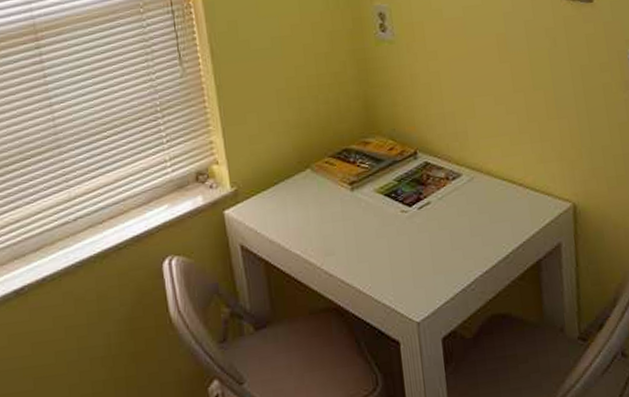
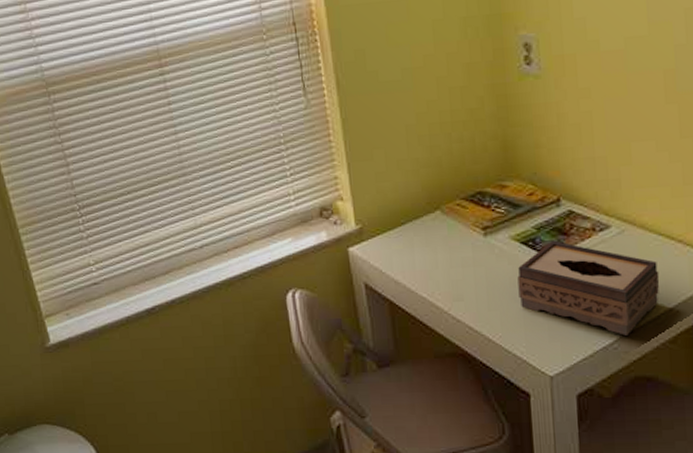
tissue box: none [383,191,507,277] -> present [517,240,660,336]

